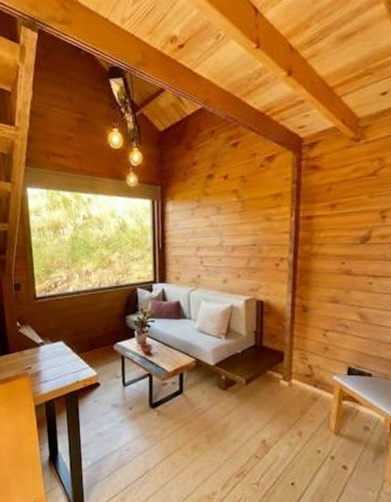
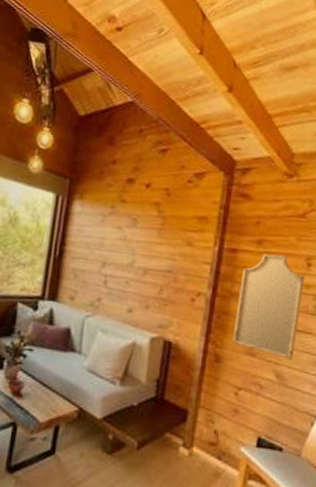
home mirror: none [316,212,381,302] -> present [232,254,305,360]

